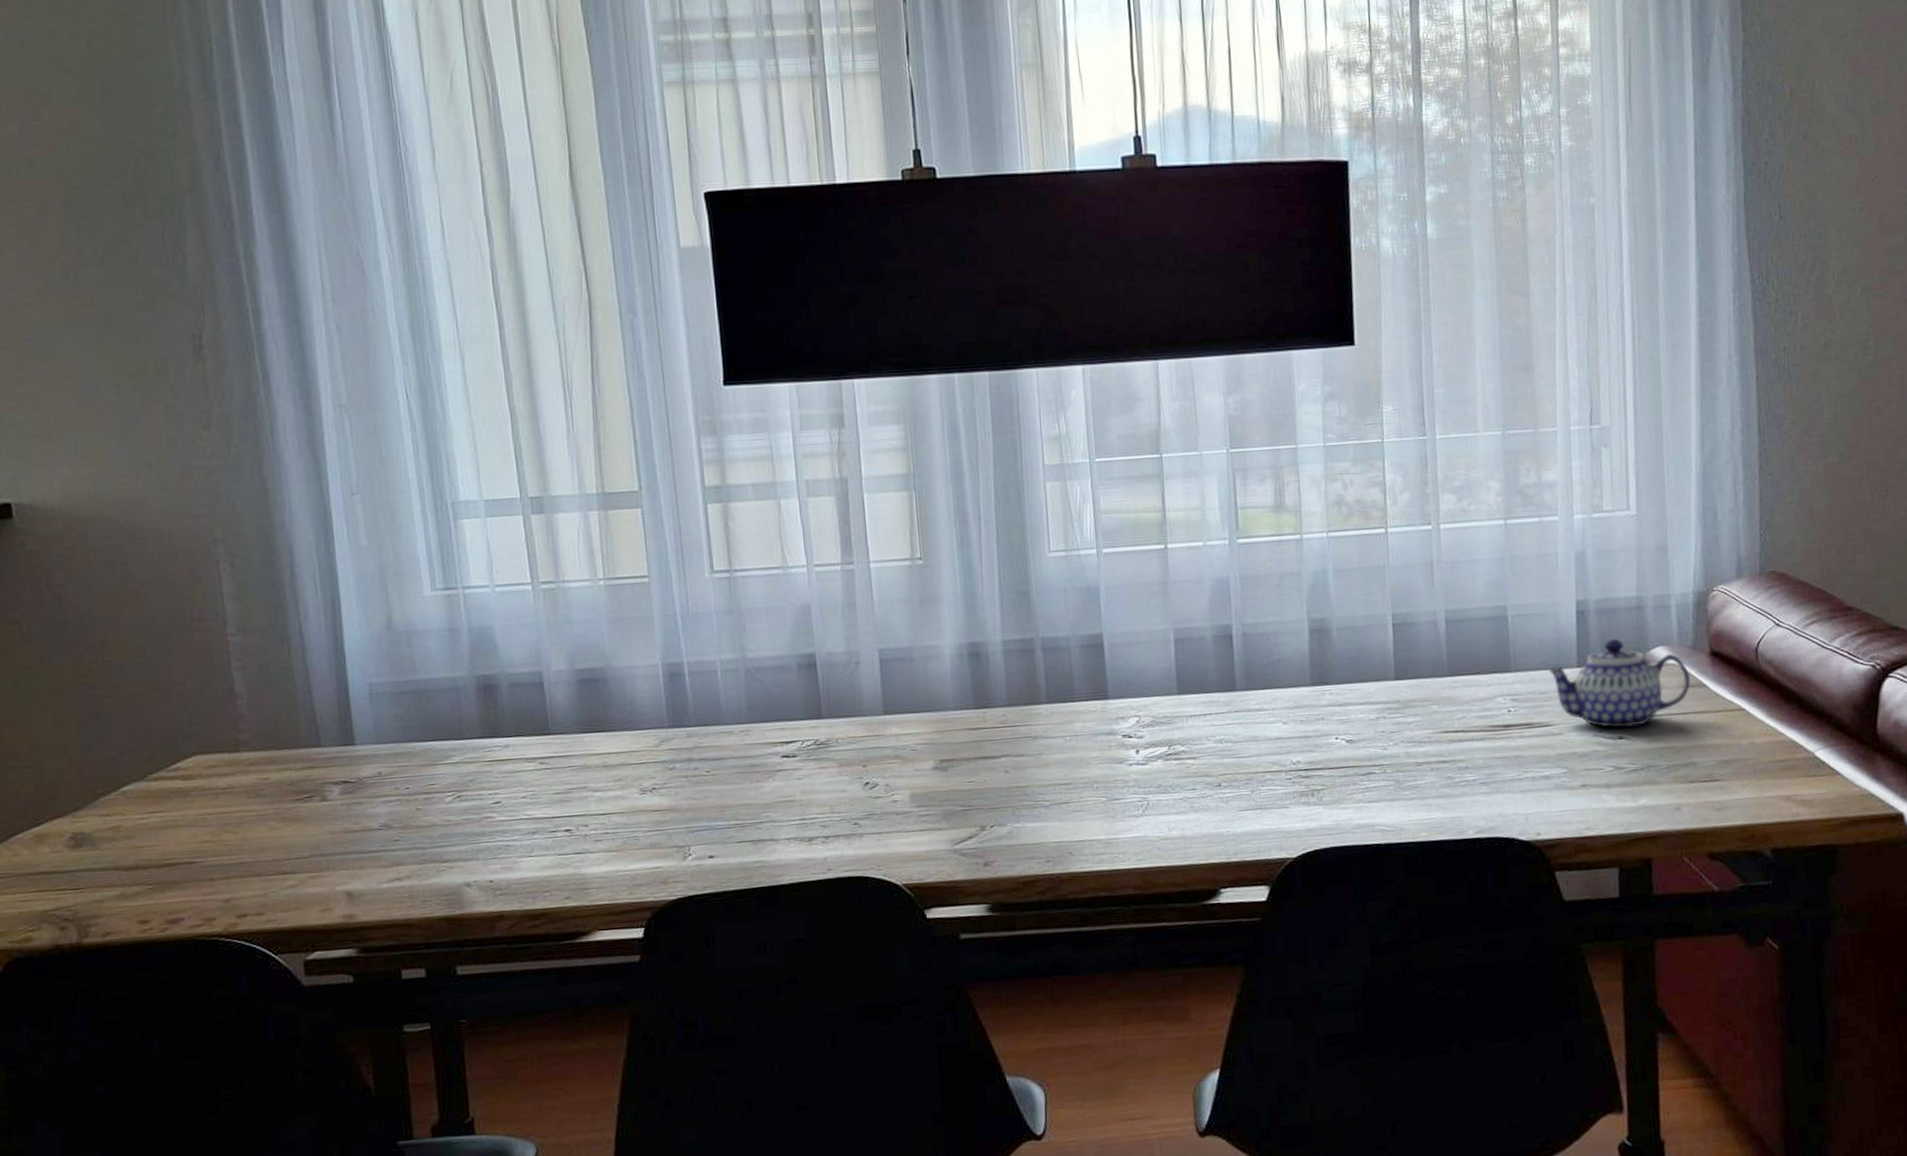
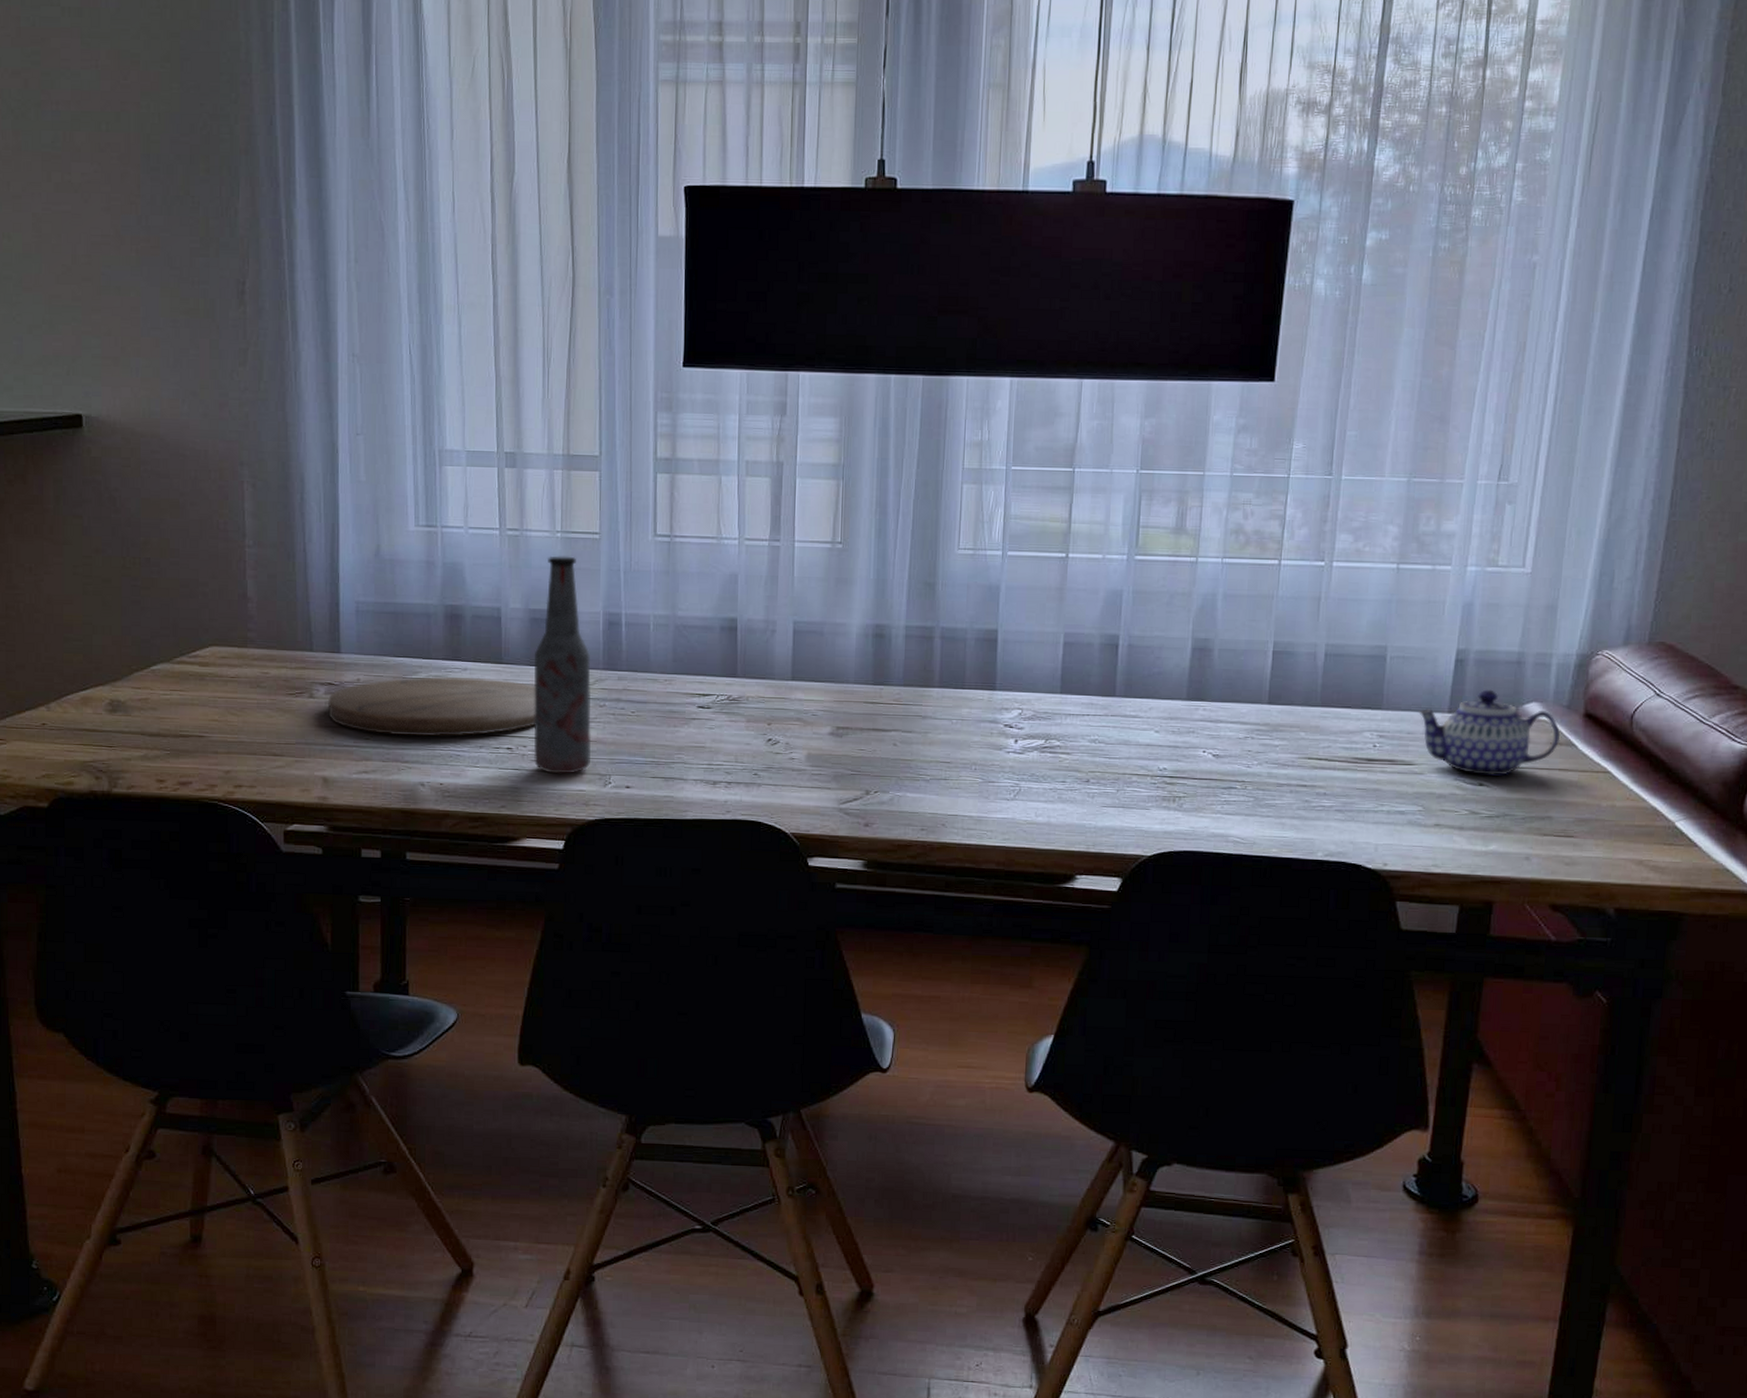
cutting board: none [344,753,597,833] -> present [327,676,536,736]
bottle: none [587,605,665,853] -> present [533,556,592,774]

